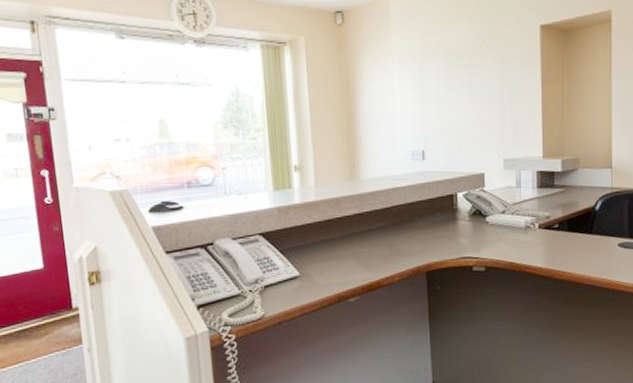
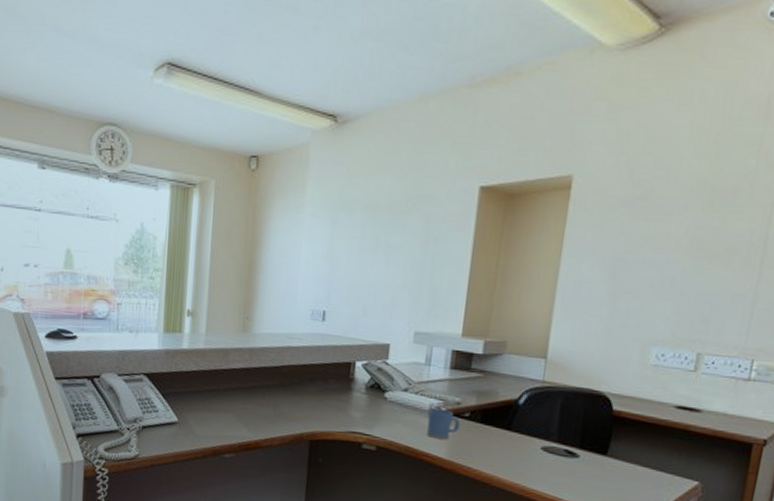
mug: none [524,224,553,252] -> present [427,407,461,440]

